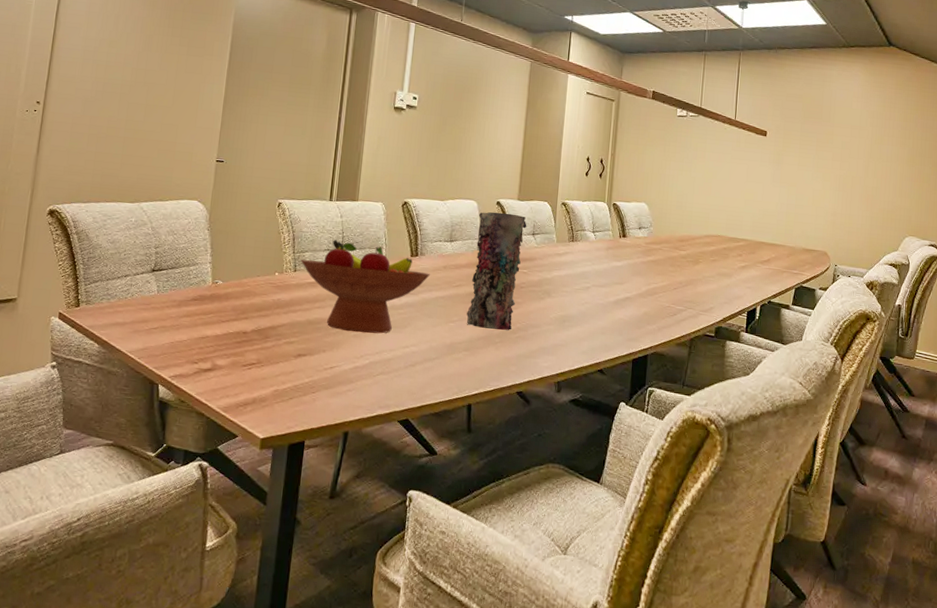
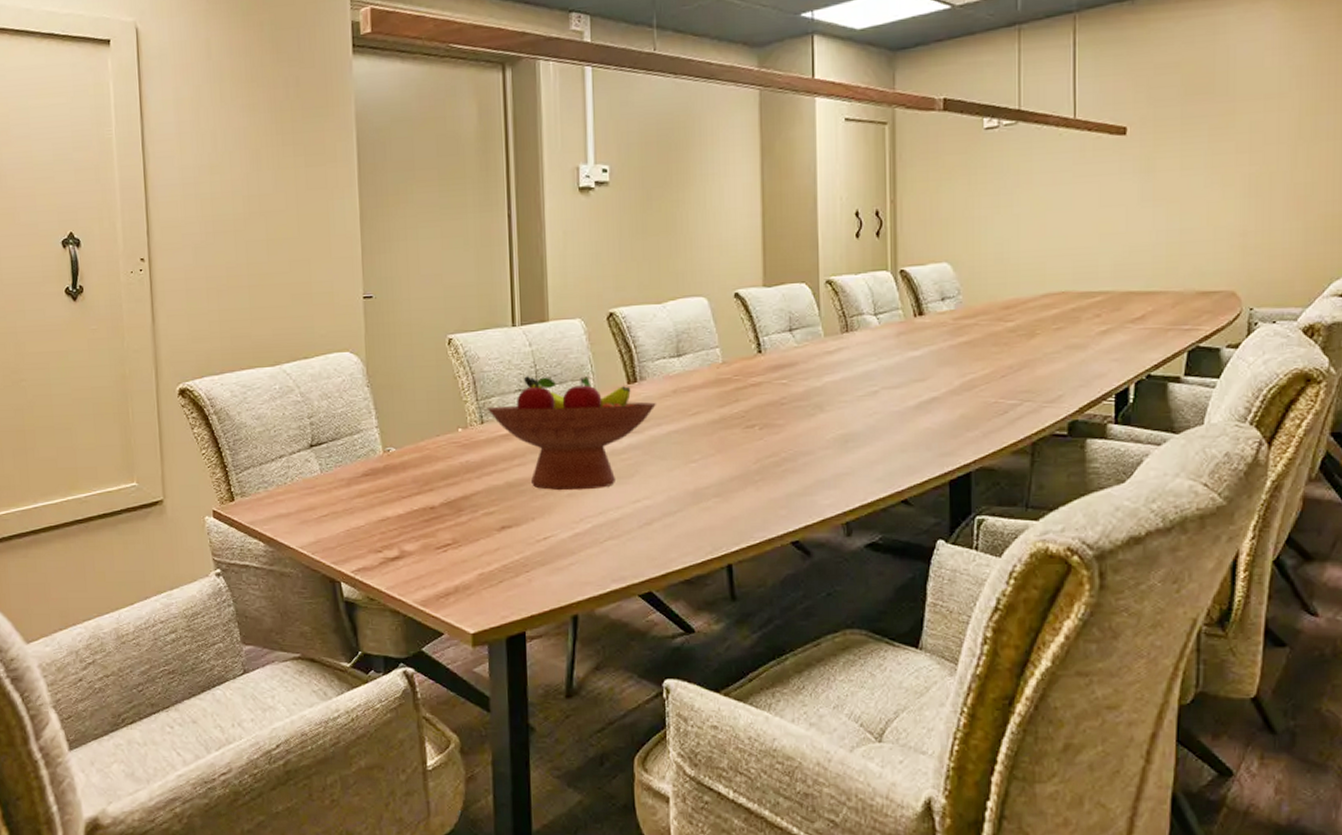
vase: present [467,212,527,330] -> none [711,306,780,465]

